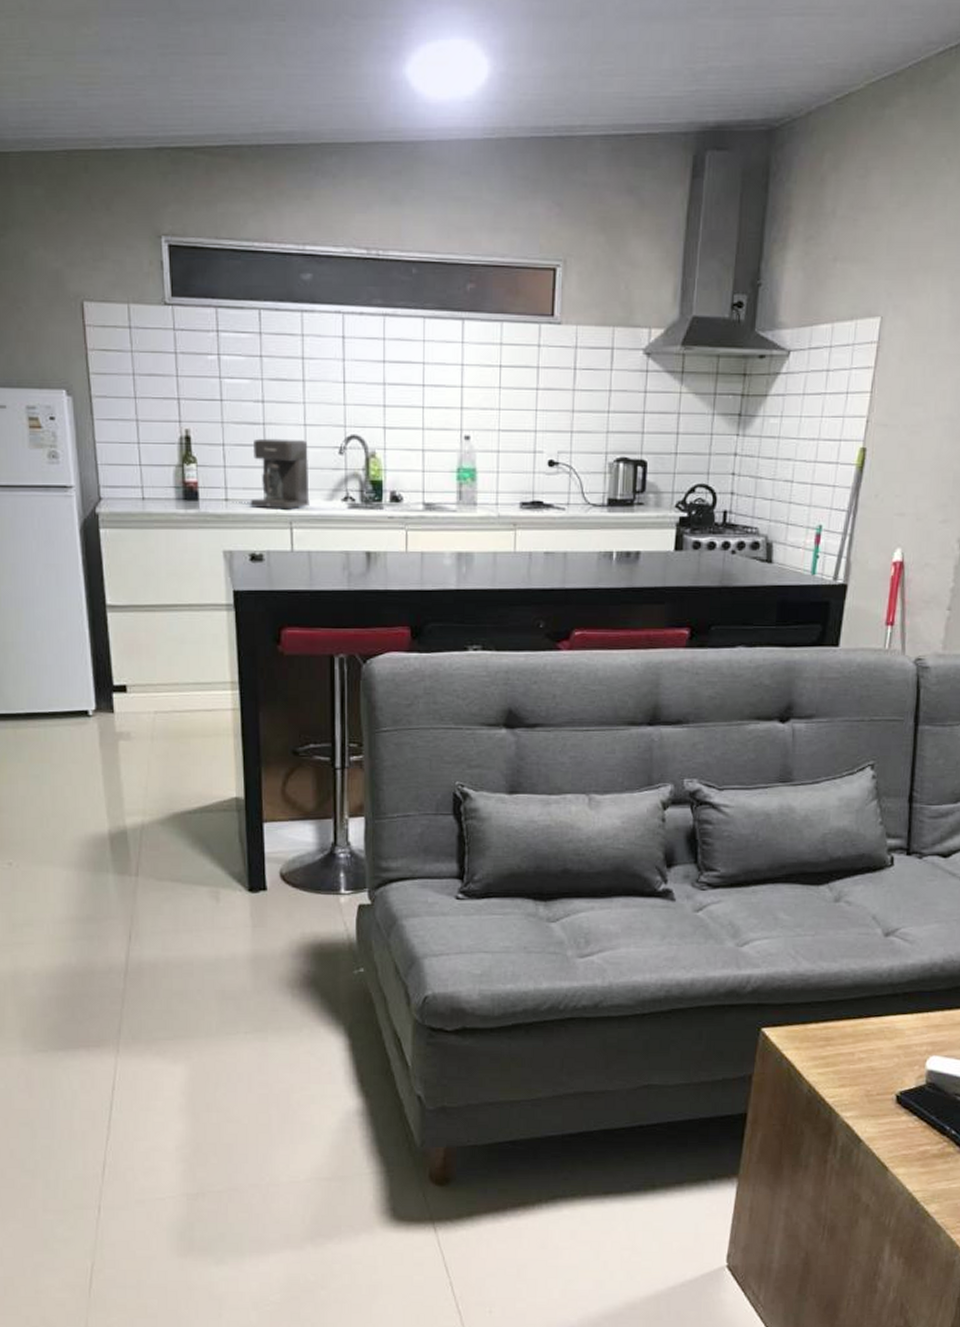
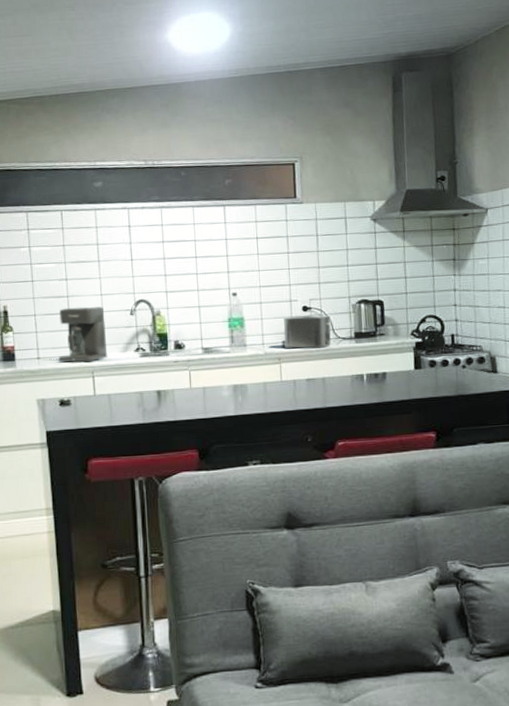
toaster: none [522,472,582,515] -> present [283,315,332,349]

